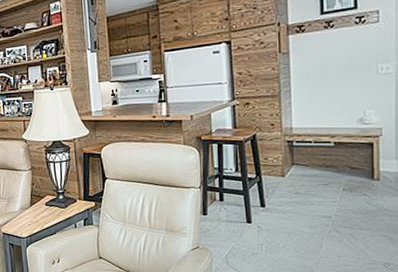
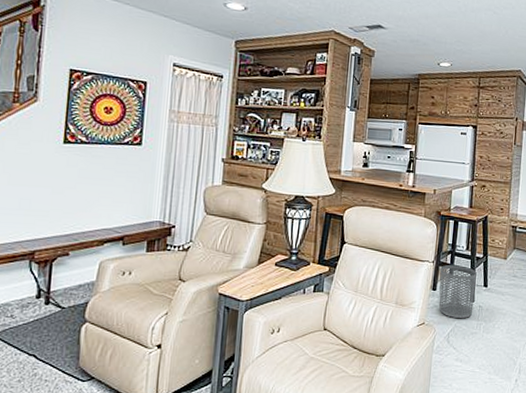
waste bin: none [209,188,252,241] -> present [439,265,477,319]

